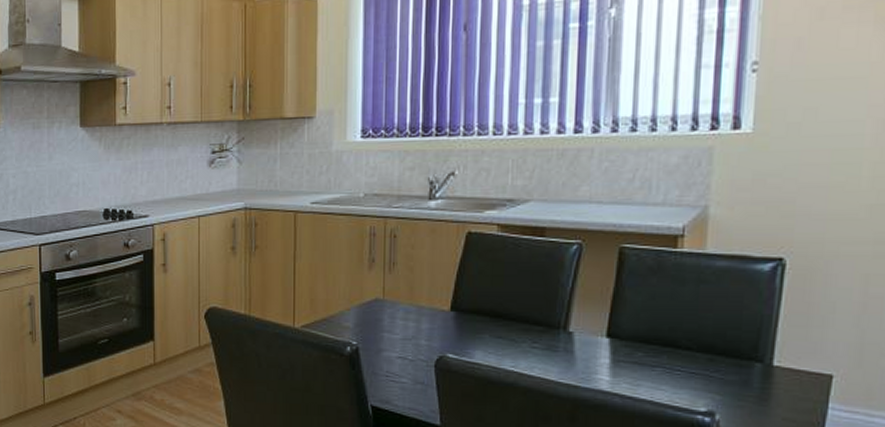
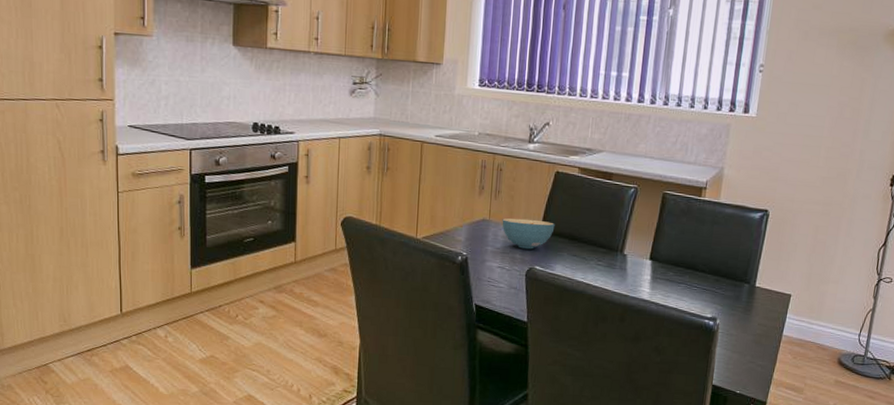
cereal bowl: none [400,294,470,333] -> present [502,218,555,250]

